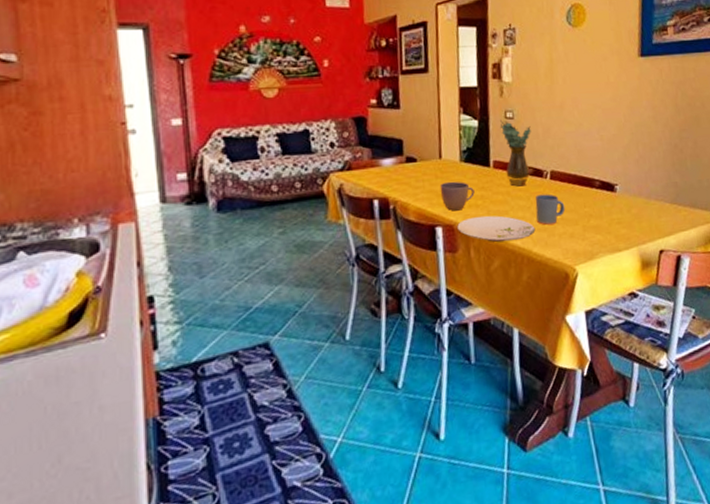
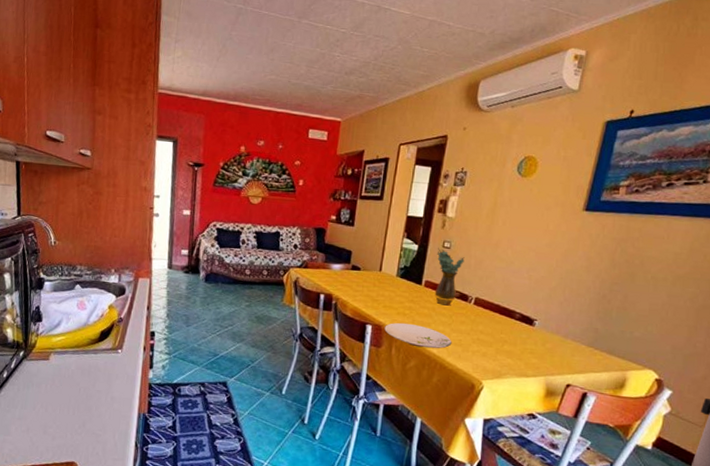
cup: present [439,181,475,211] -> none [375,290,404,315]
mug: present [535,194,565,225] -> none [455,315,483,342]

